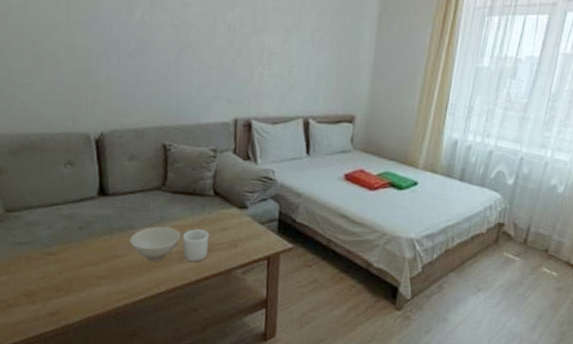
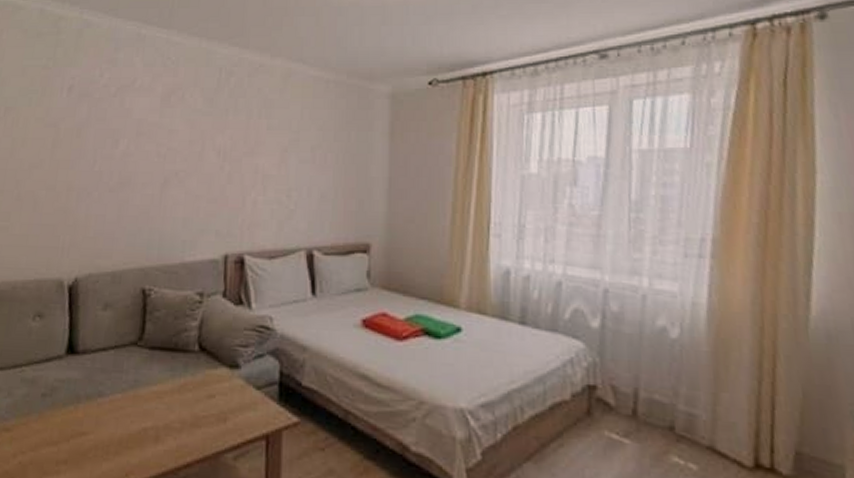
bowl: present [130,226,181,262] -> none [97,393,158,441]
mug: present [182,229,209,262] -> none [160,396,193,442]

